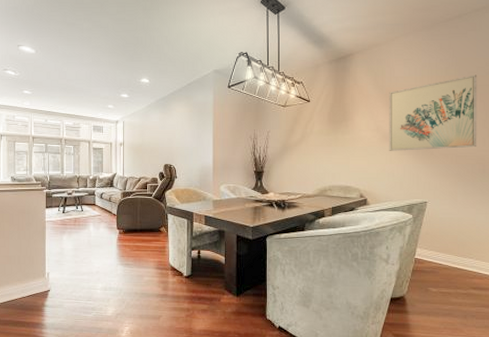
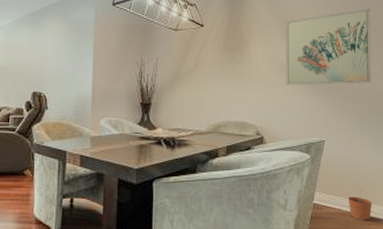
plant pot: none [450,247,475,275] -> present [348,191,372,221]

